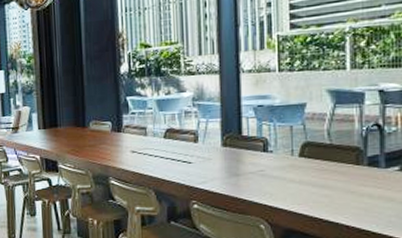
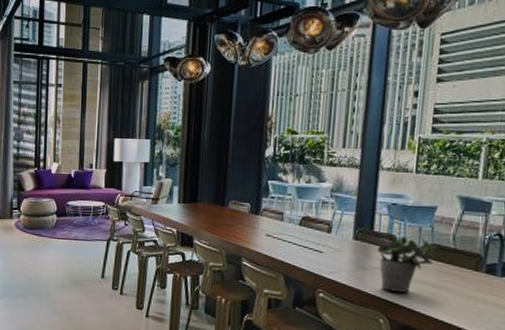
potted plant: none [248,135,314,195] -> present [377,232,439,292]

